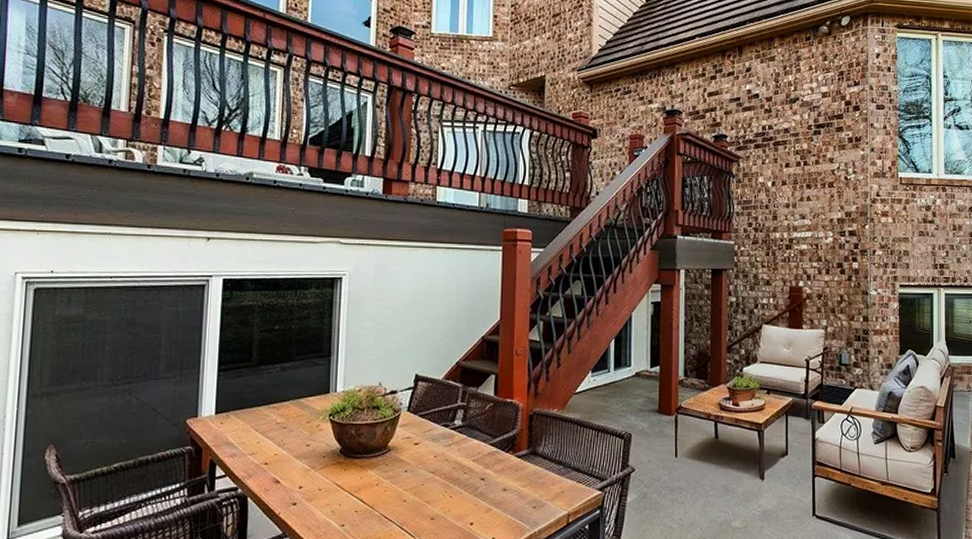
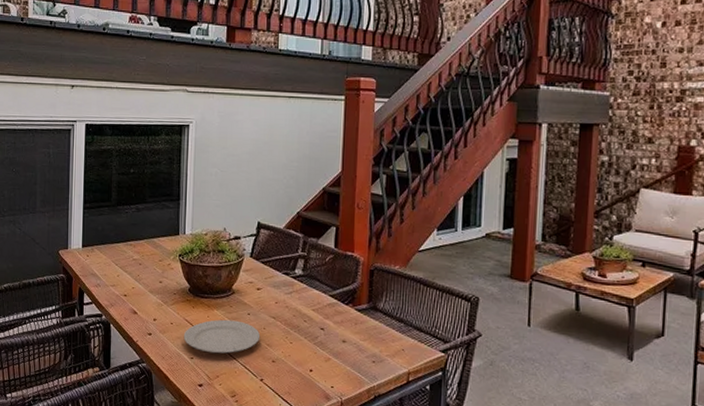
plate: none [333,479,419,518] -> present [183,319,261,354]

